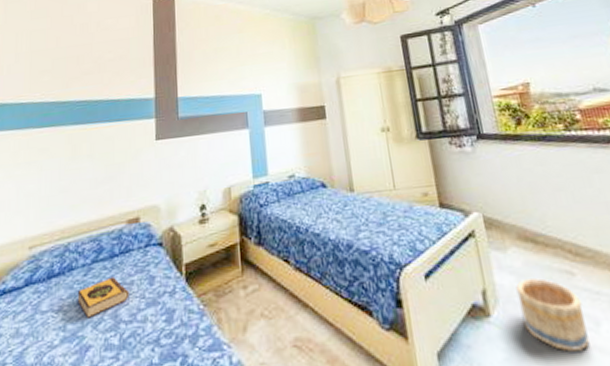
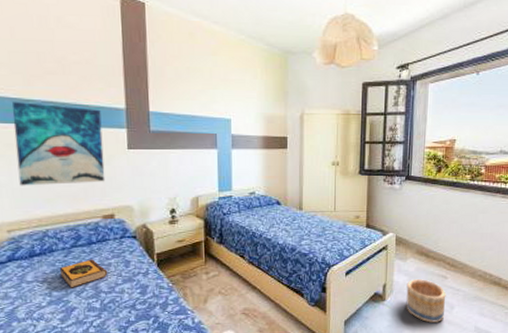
wall art: none [47,102,132,194] -> present [12,102,105,186]

